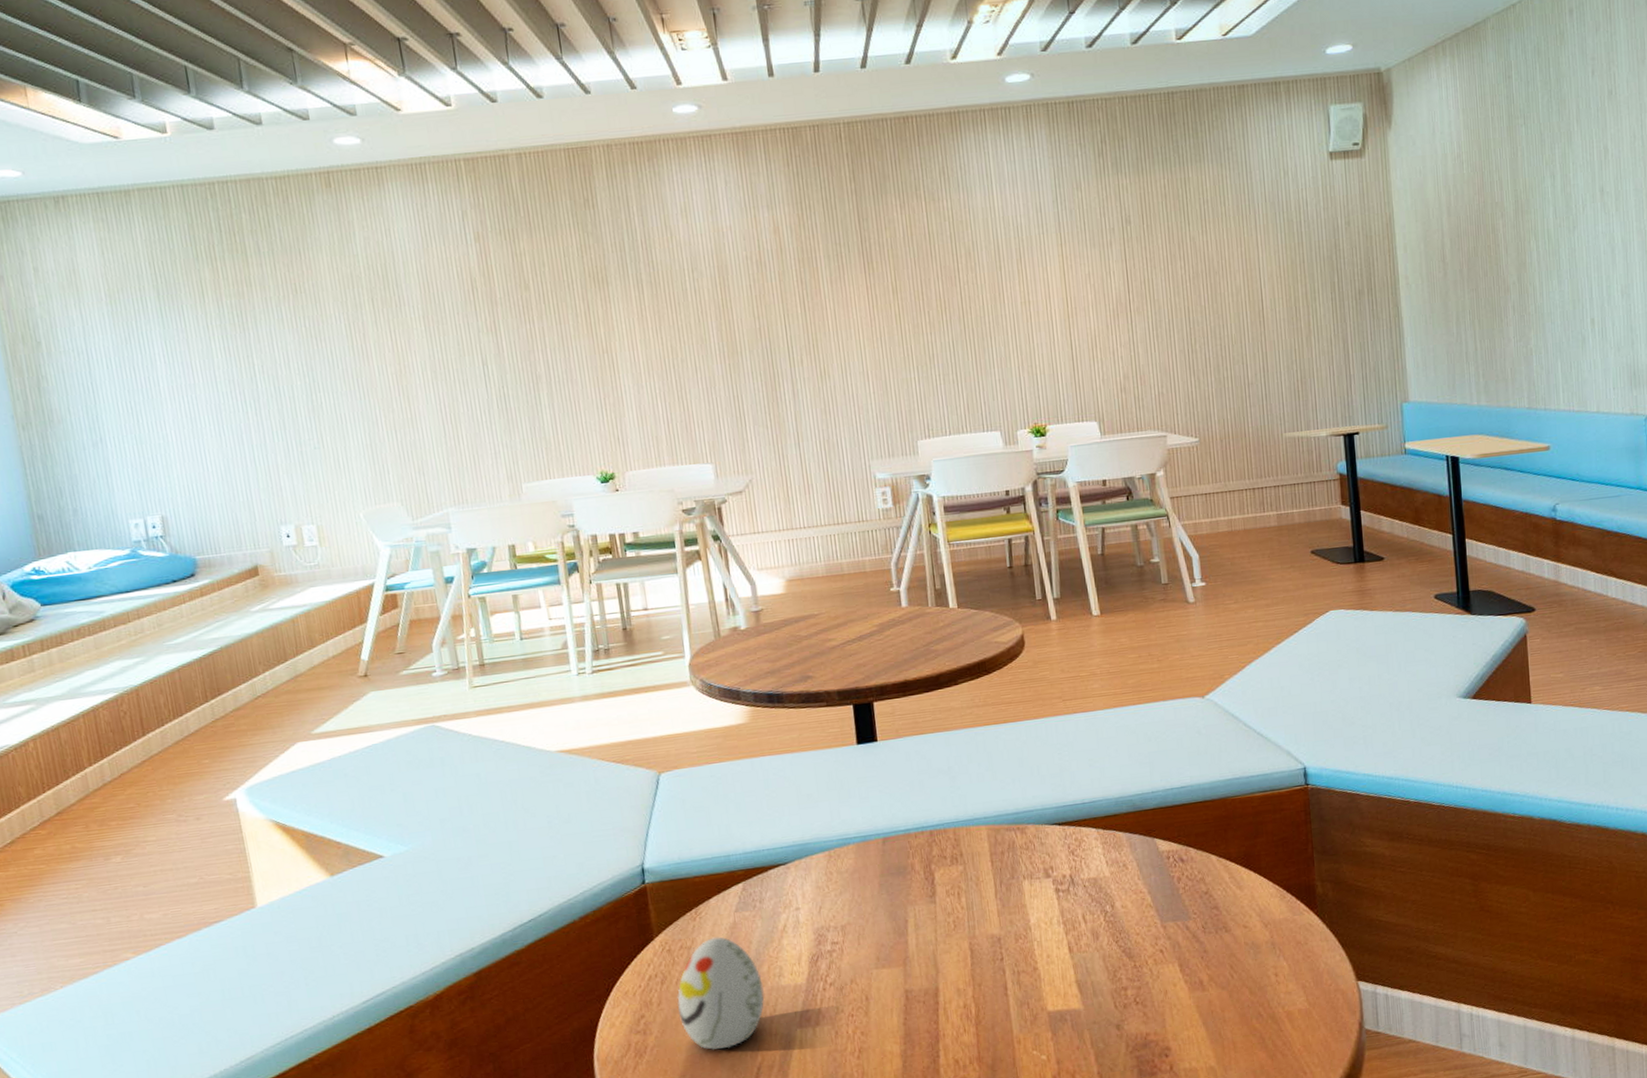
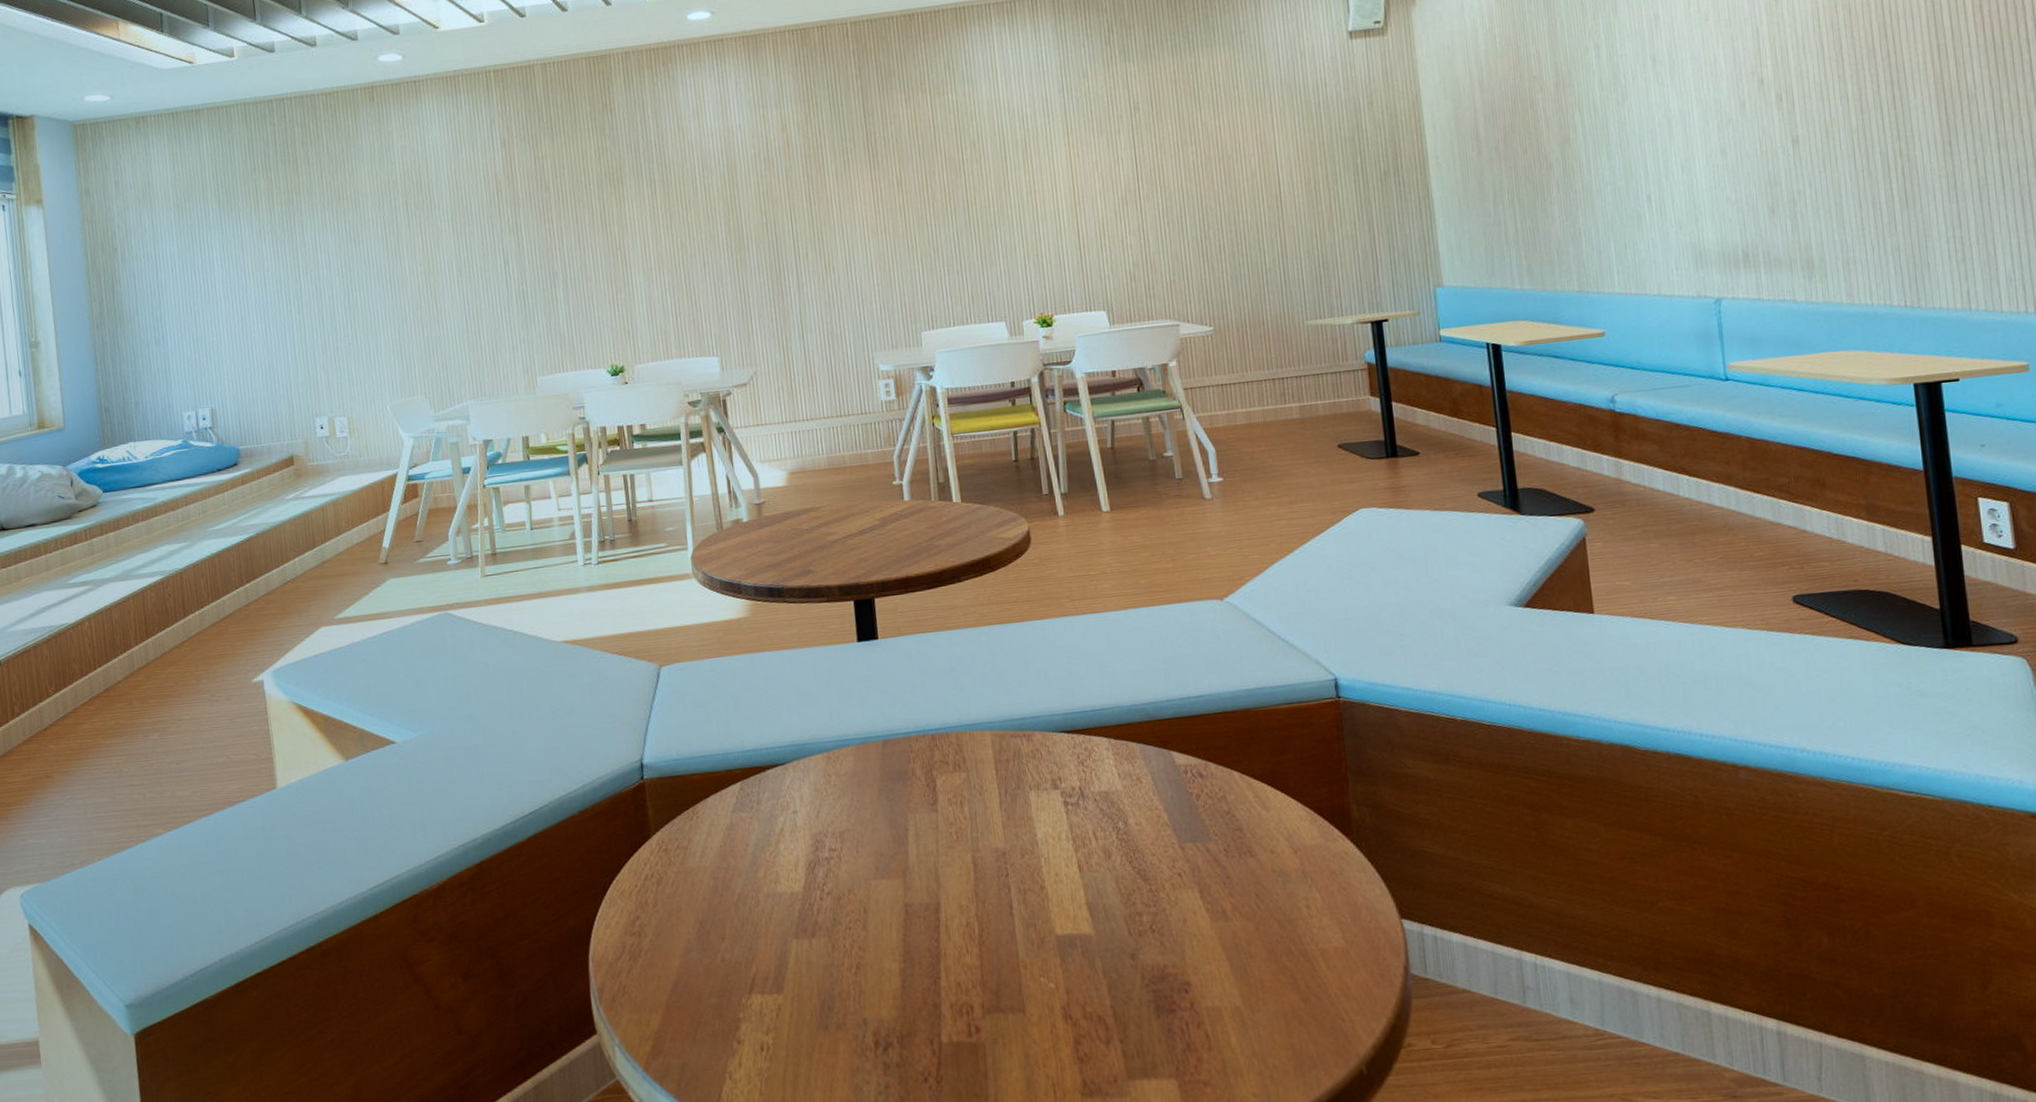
decorative egg: present [677,937,765,1051] -> none [672,838,761,958]

